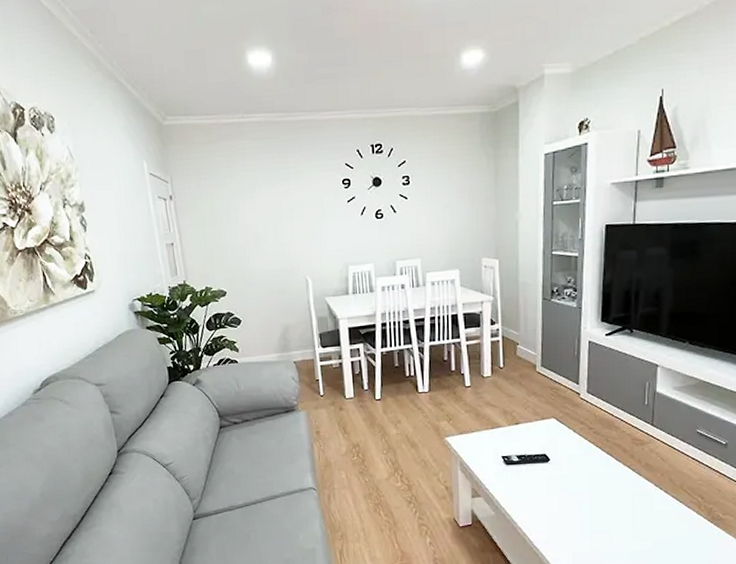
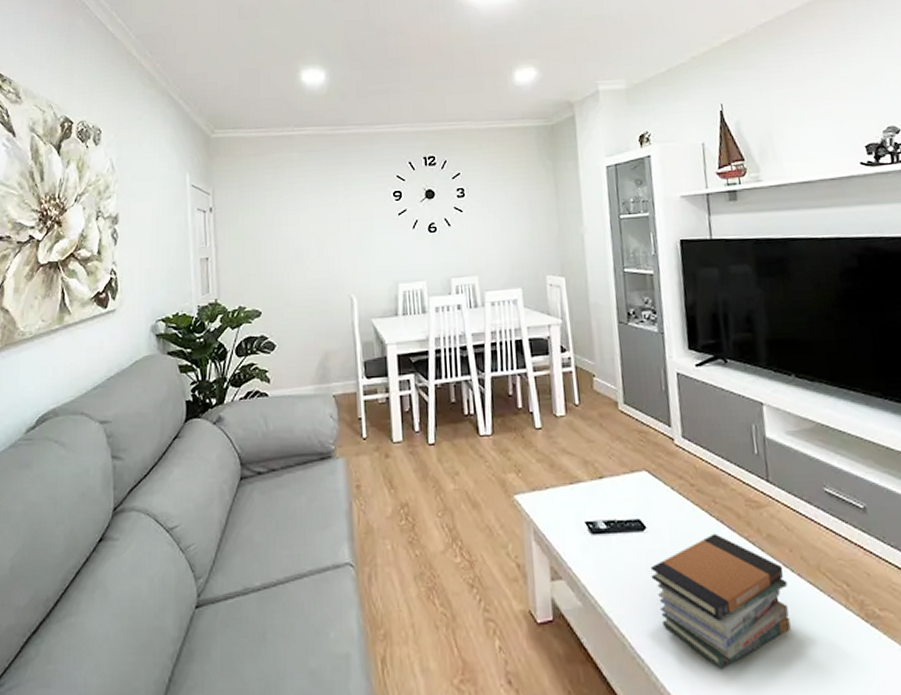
book stack: none [550,463,655,555] -> present [650,533,791,671]

